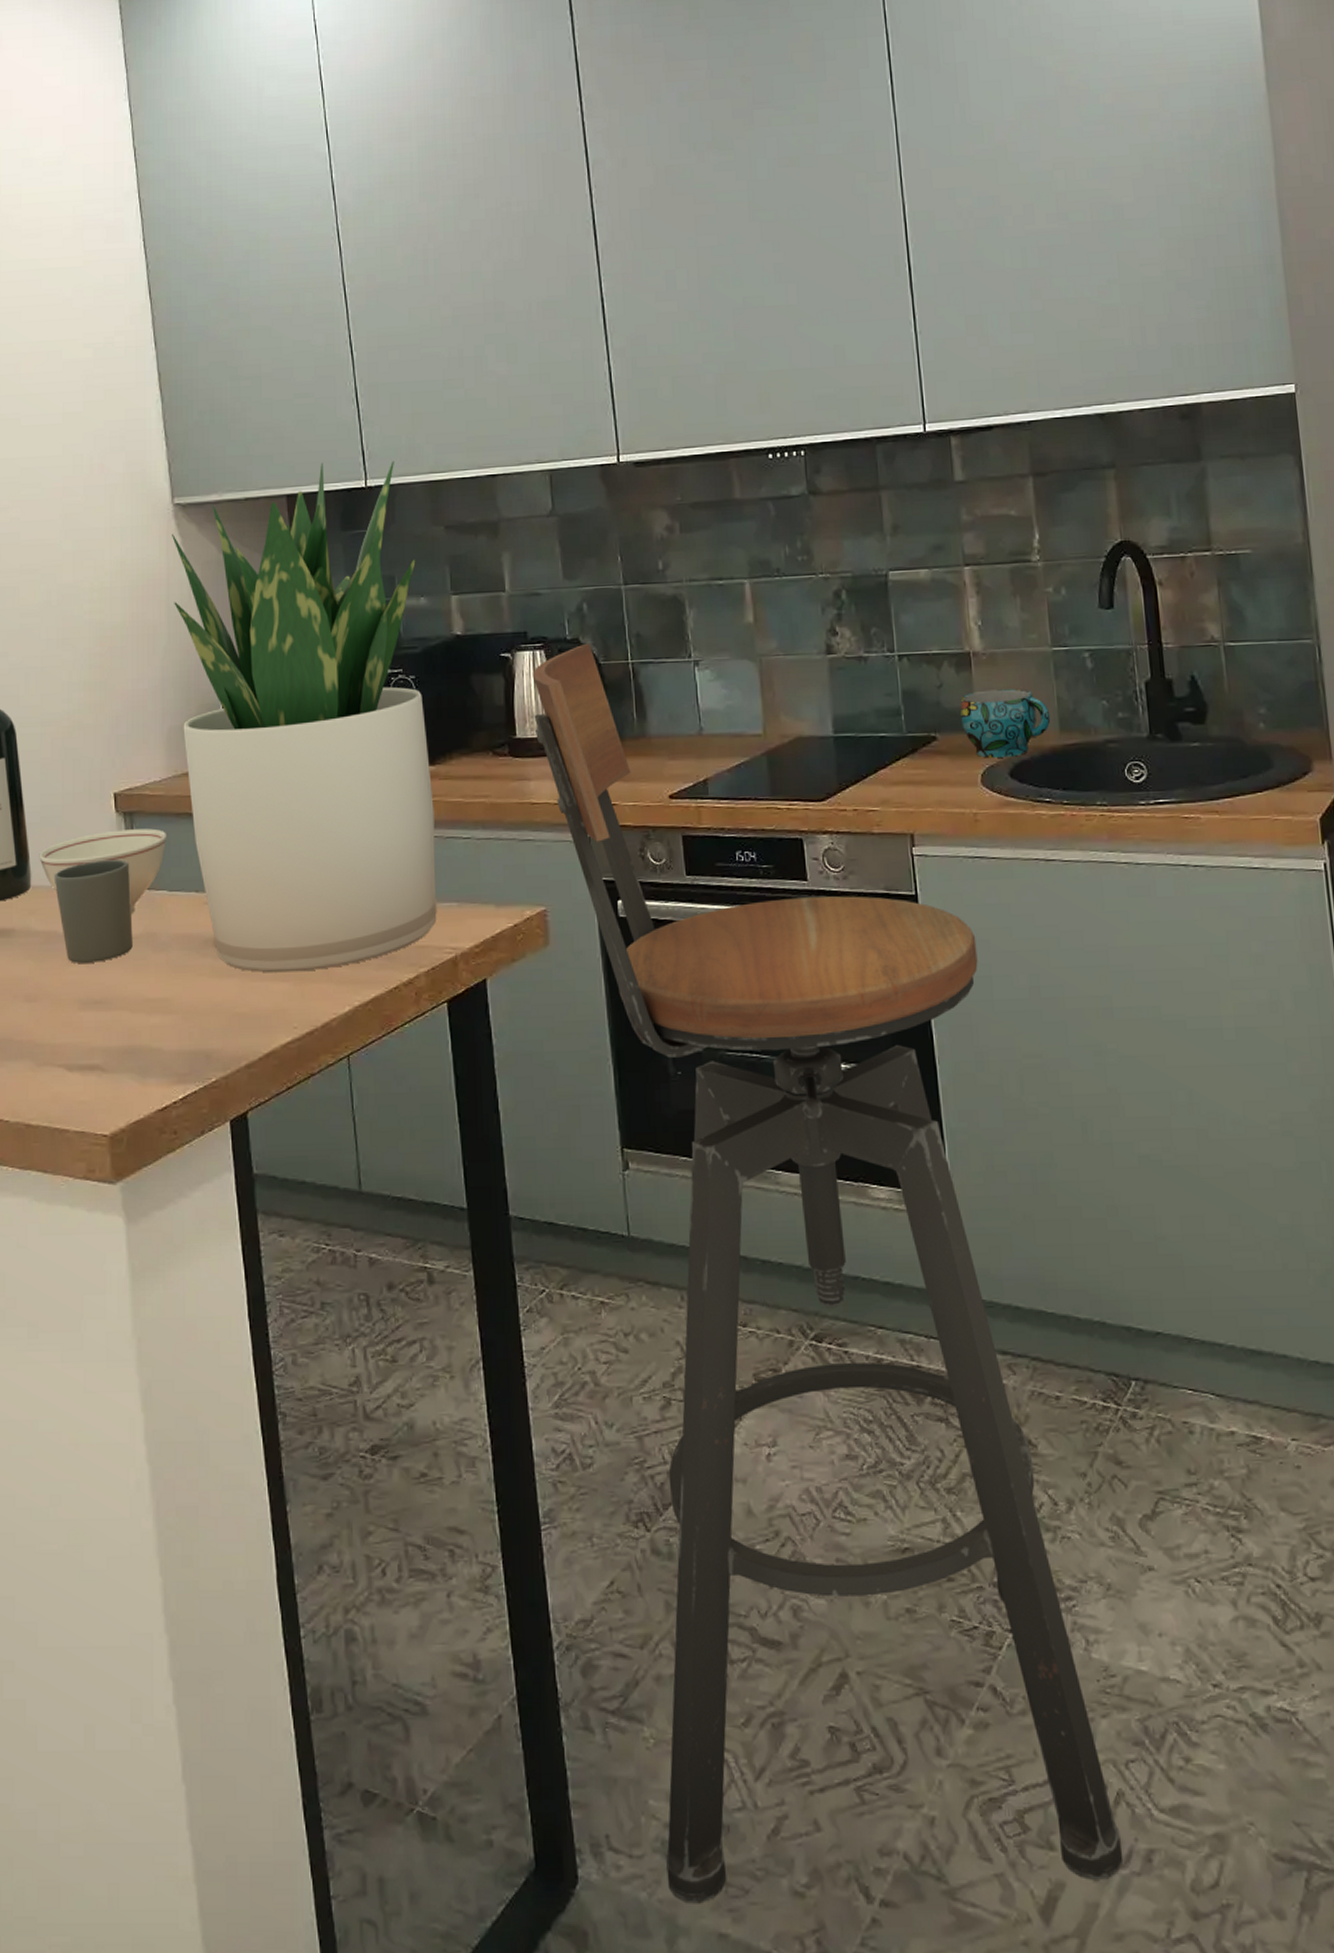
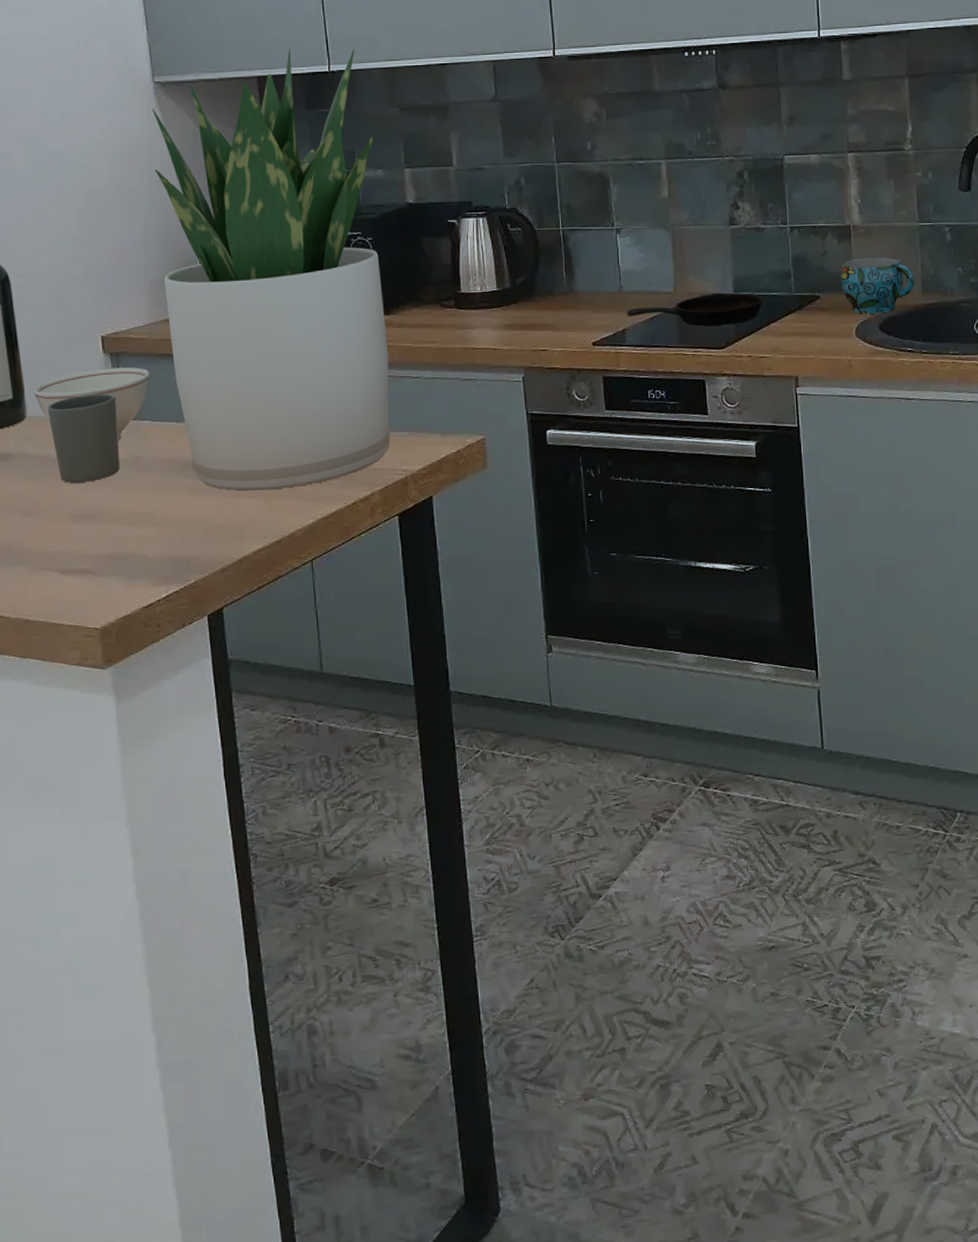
bar stool: present [532,643,1124,1904] -> none [475,212,935,1224]
frying pan: none [708,734,869,774] -> present [626,292,764,326]

